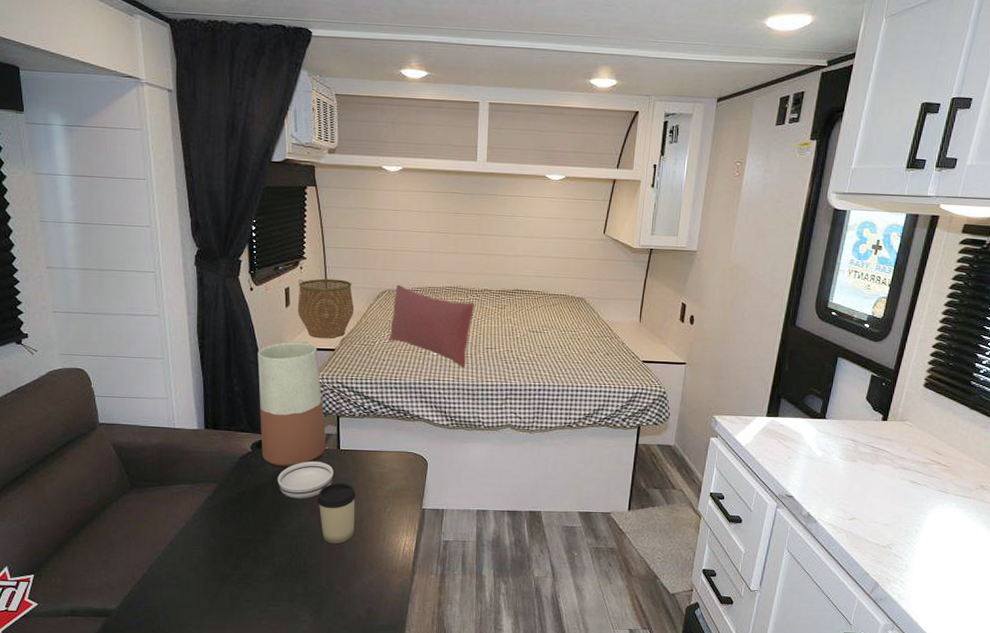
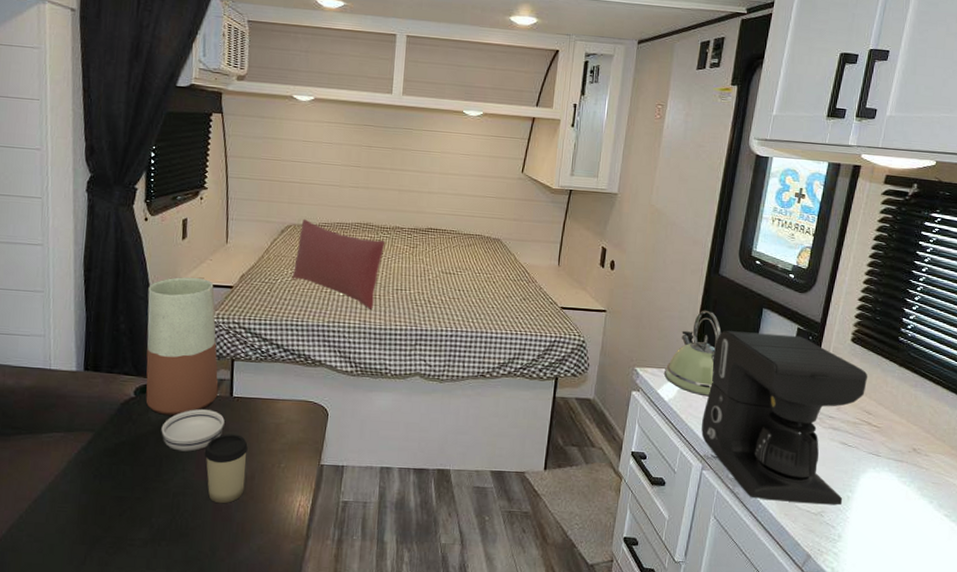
basket: present [297,278,355,339] -> none [194,210,257,275]
kettle: none [742,360,797,441] -> present [664,310,722,397]
coffee maker: none [776,379,940,539] -> present [701,330,868,506]

